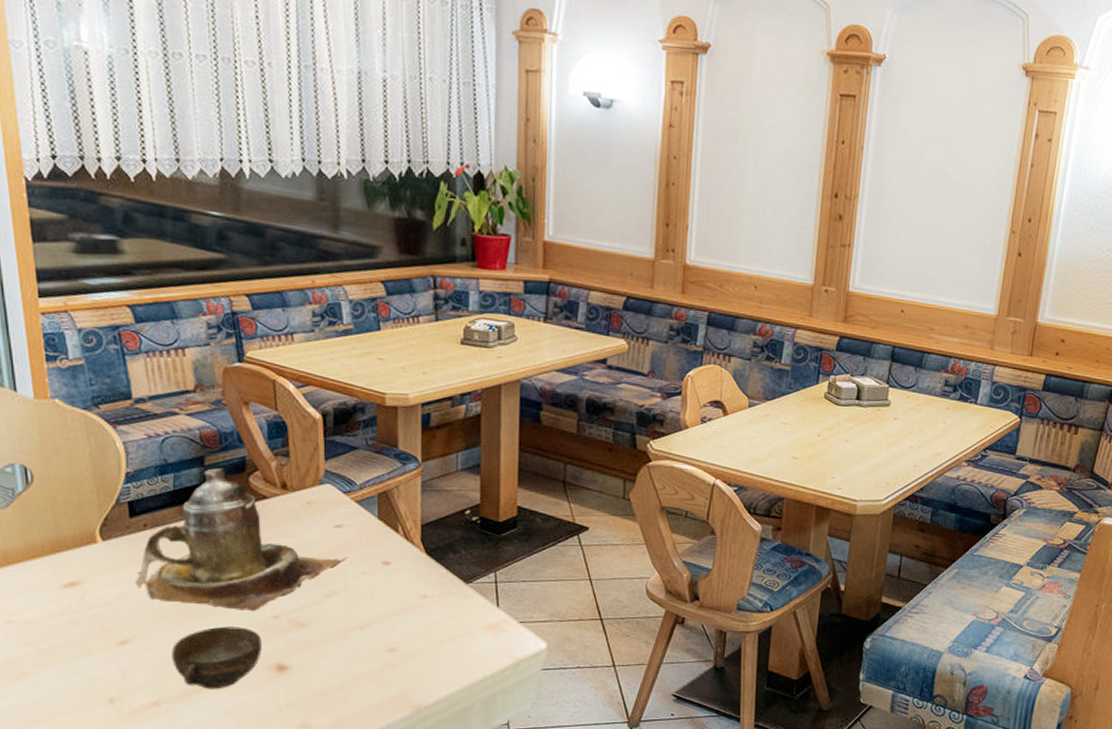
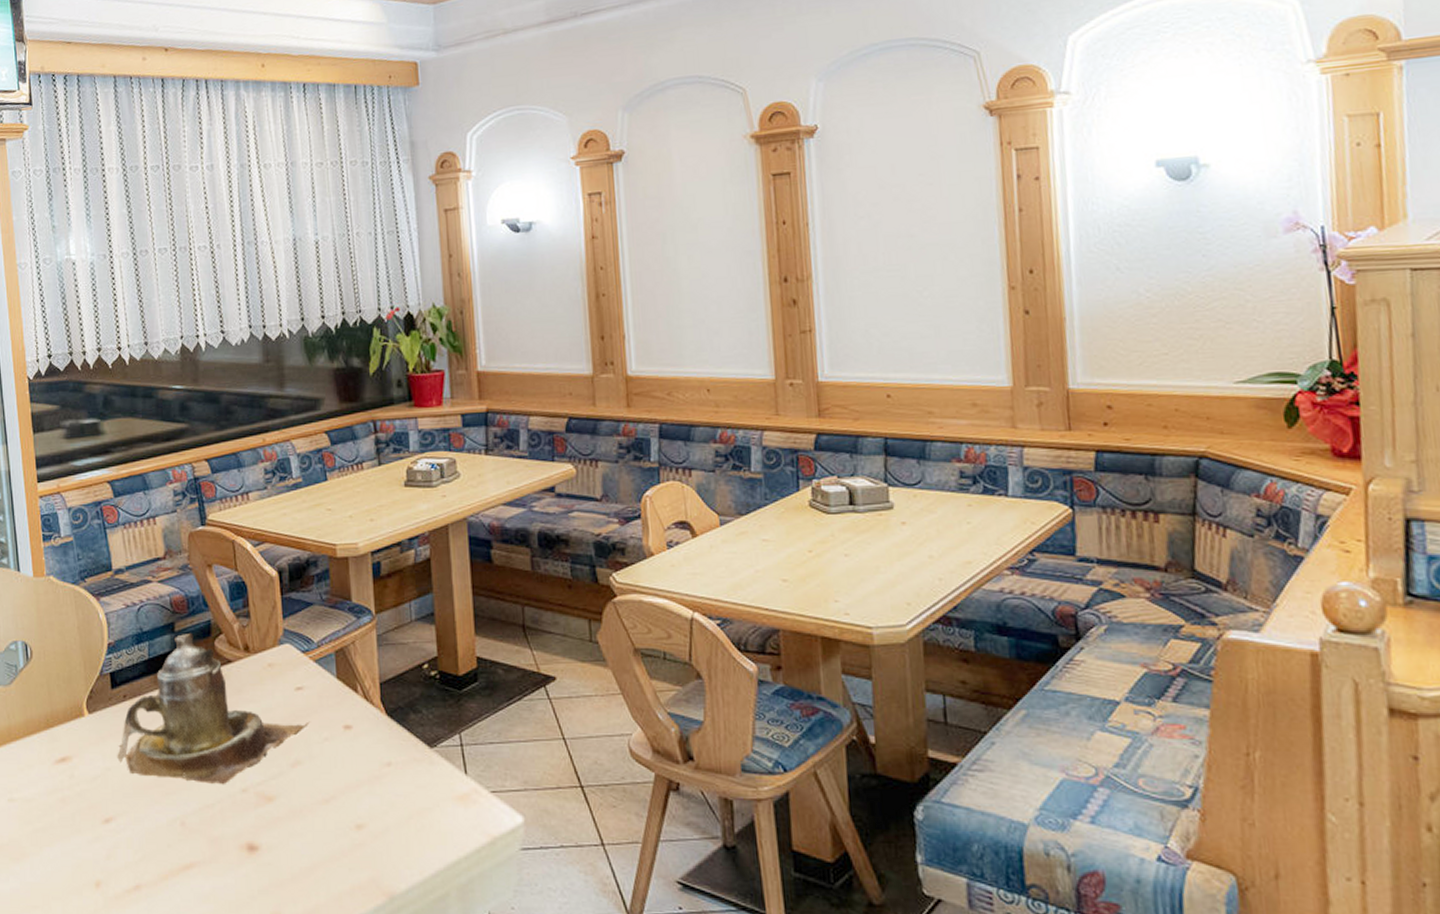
cup: present [172,626,262,689] -> none [150,801,233,872]

